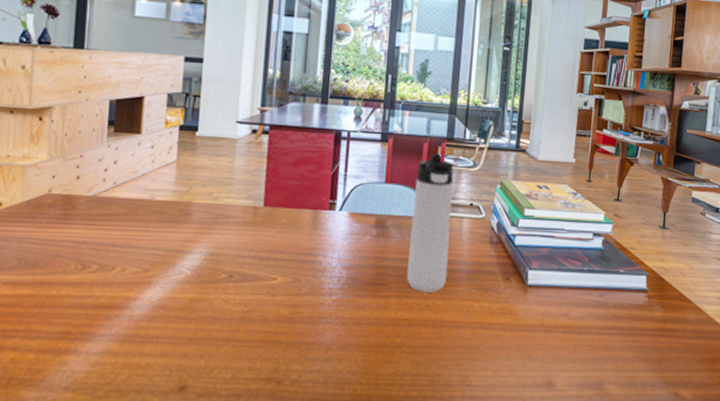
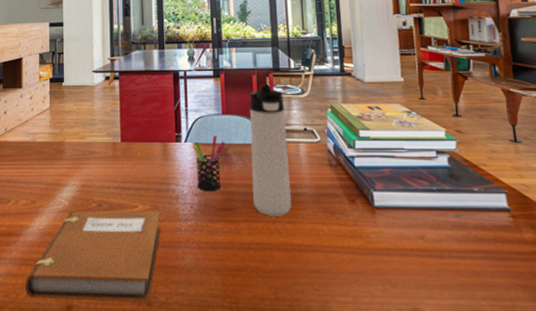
notebook: none [128,281,303,380] -> present [25,210,161,302]
pen holder: none [348,205,385,266] -> present [193,135,225,192]

